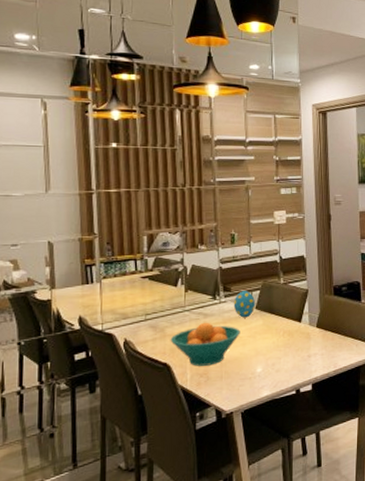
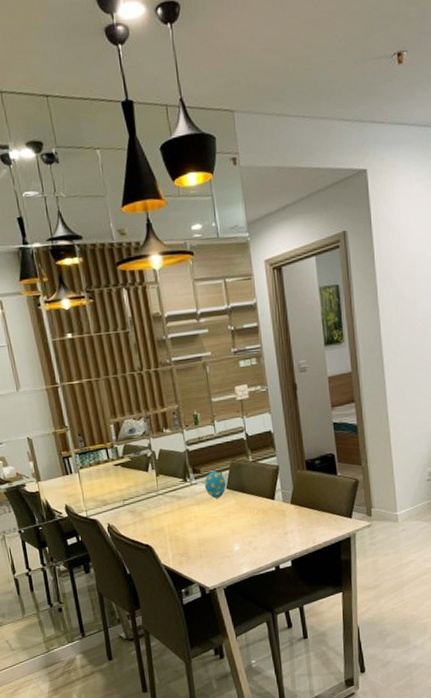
fruit bowl: present [170,322,240,366] -> none [148,504,215,547]

